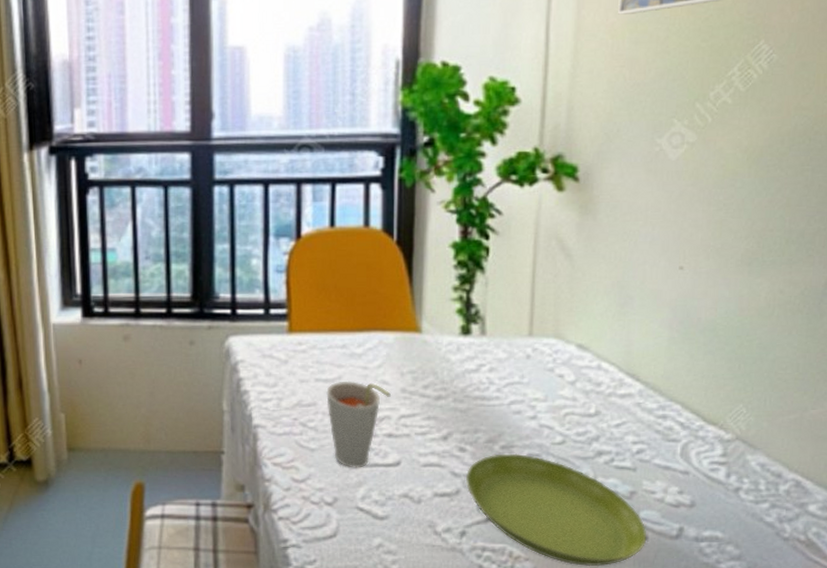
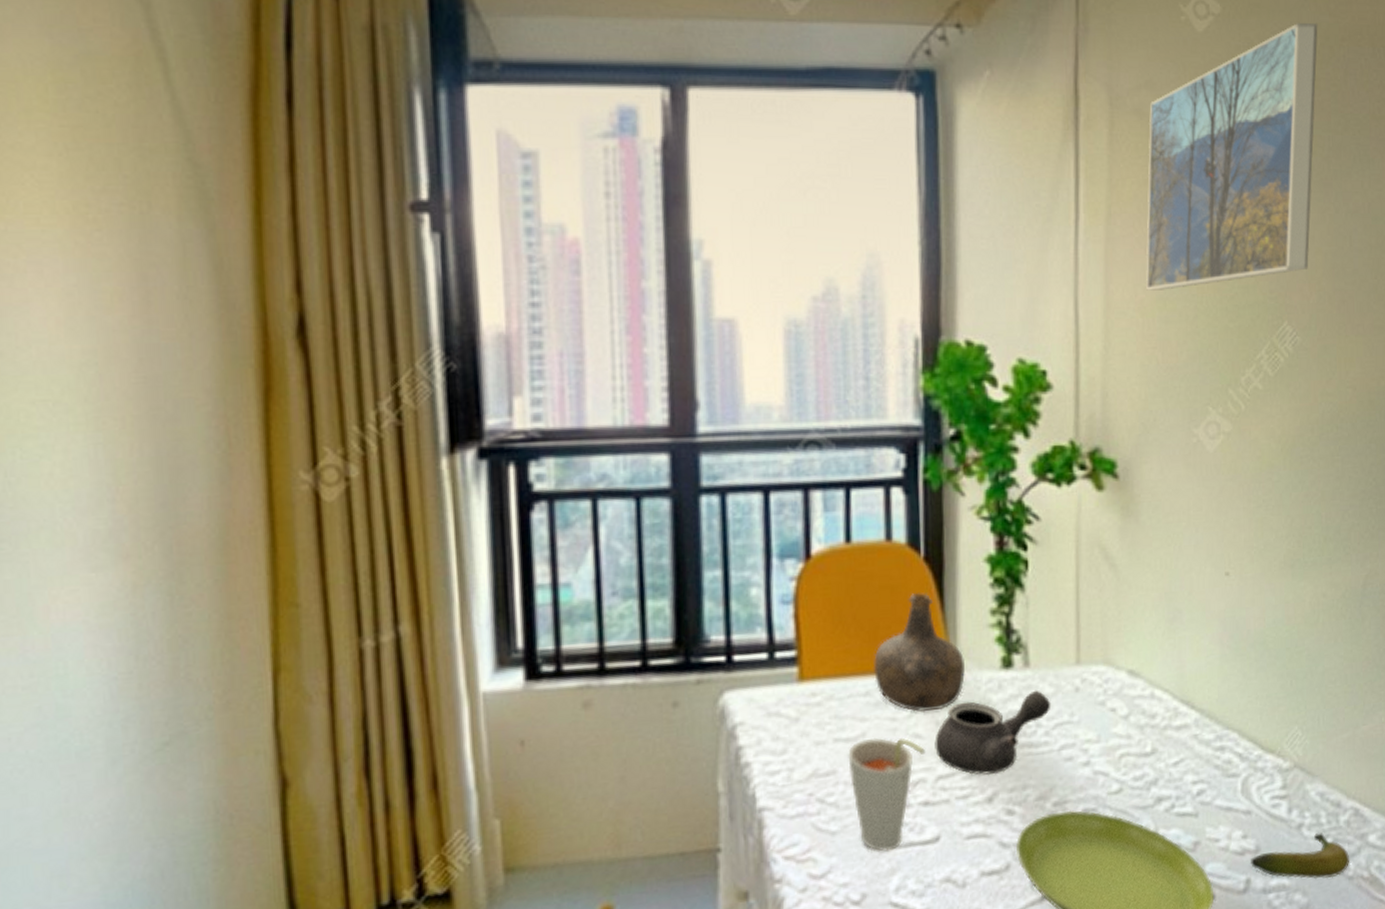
bottle: none [349,269,428,365] -> present [873,592,965,713]
teapot: none [399,354,504,418] -> present [935,690,1051,775]
banana: none [684,498,787,537] -> present [1250,833,1350,880]

